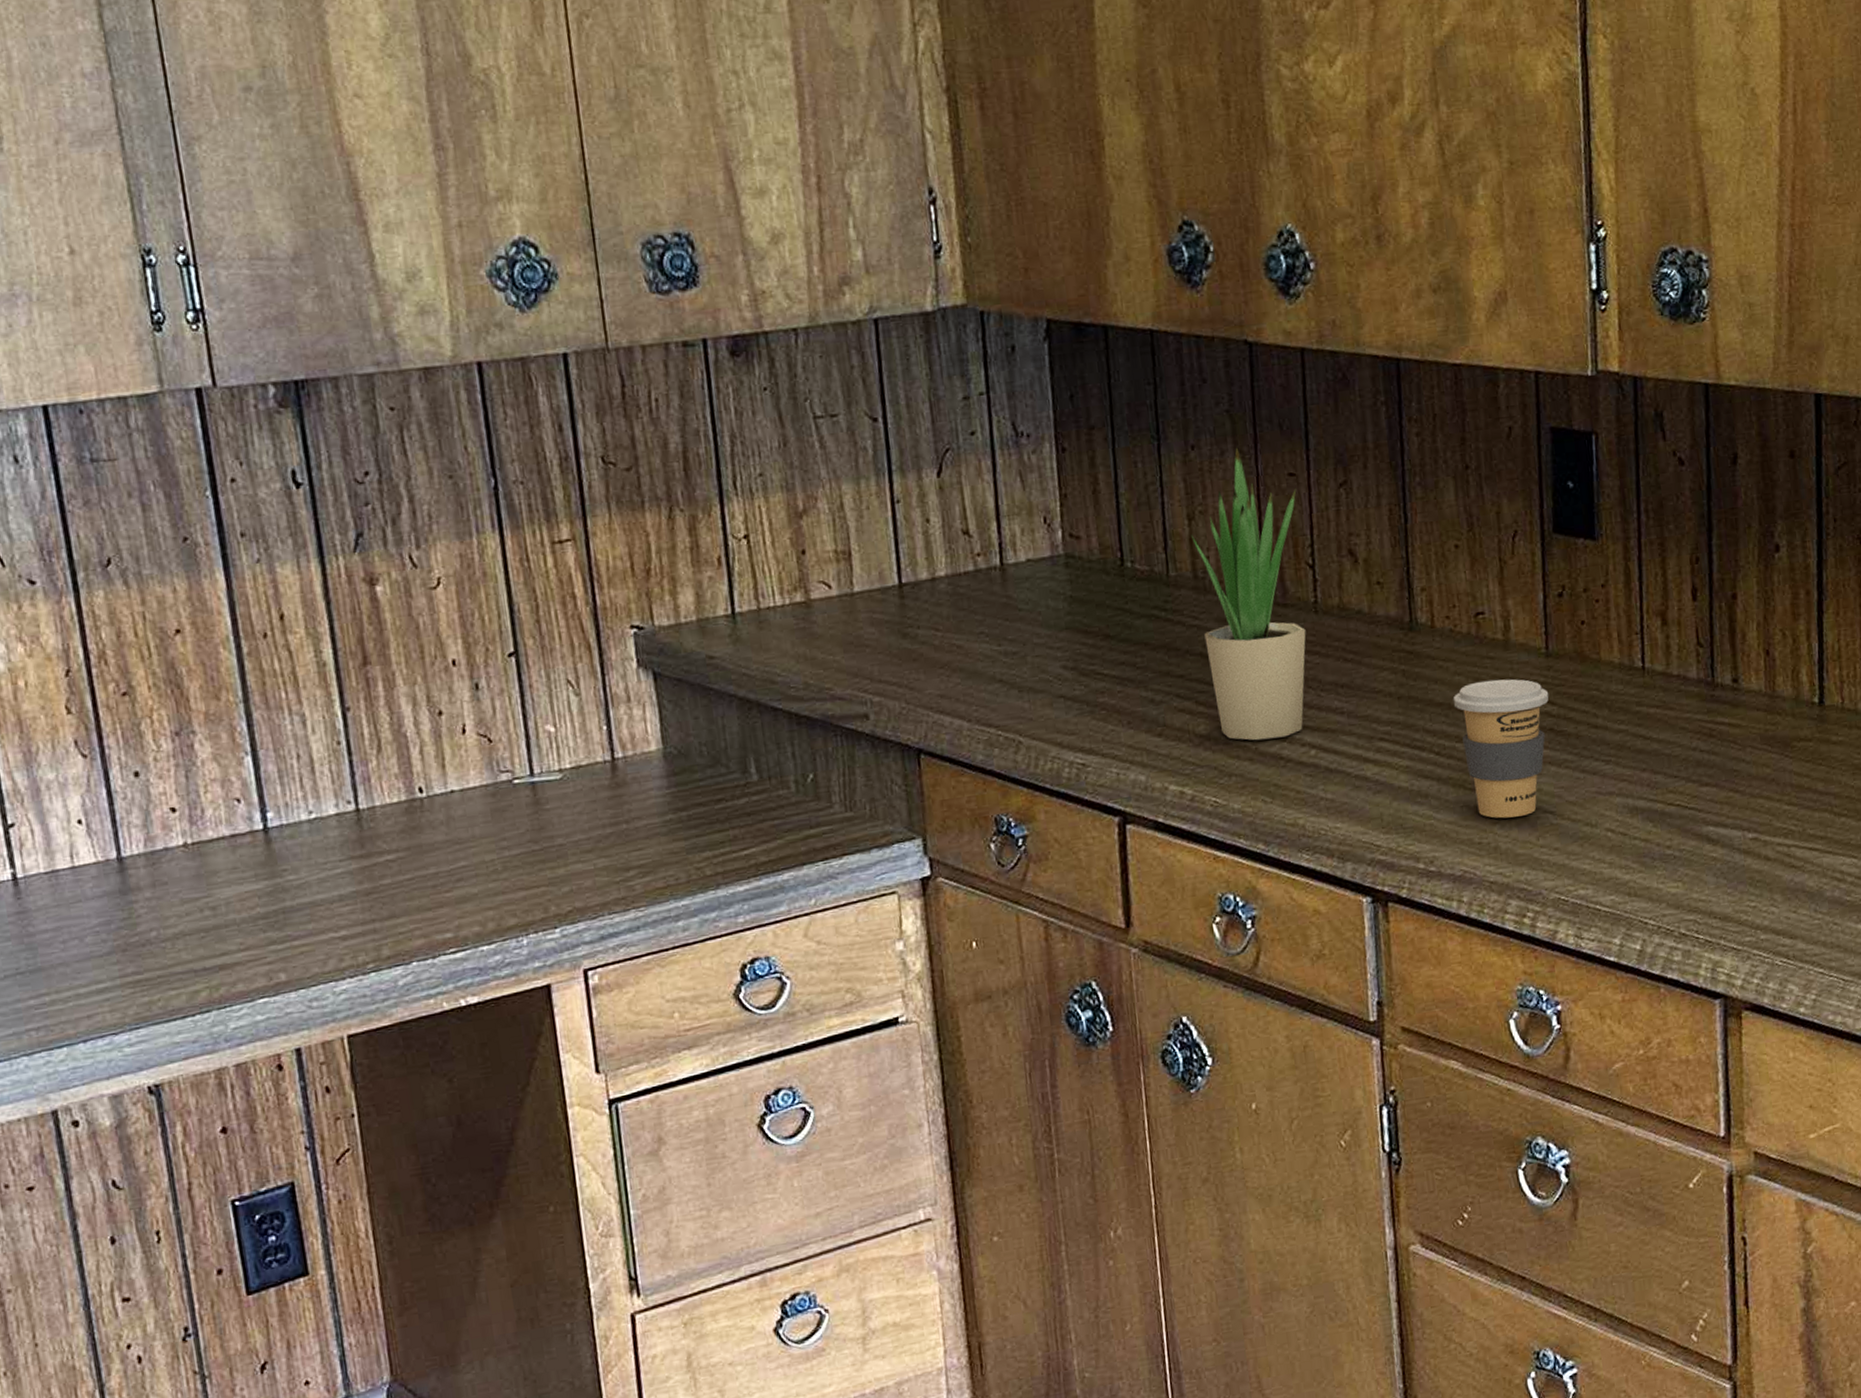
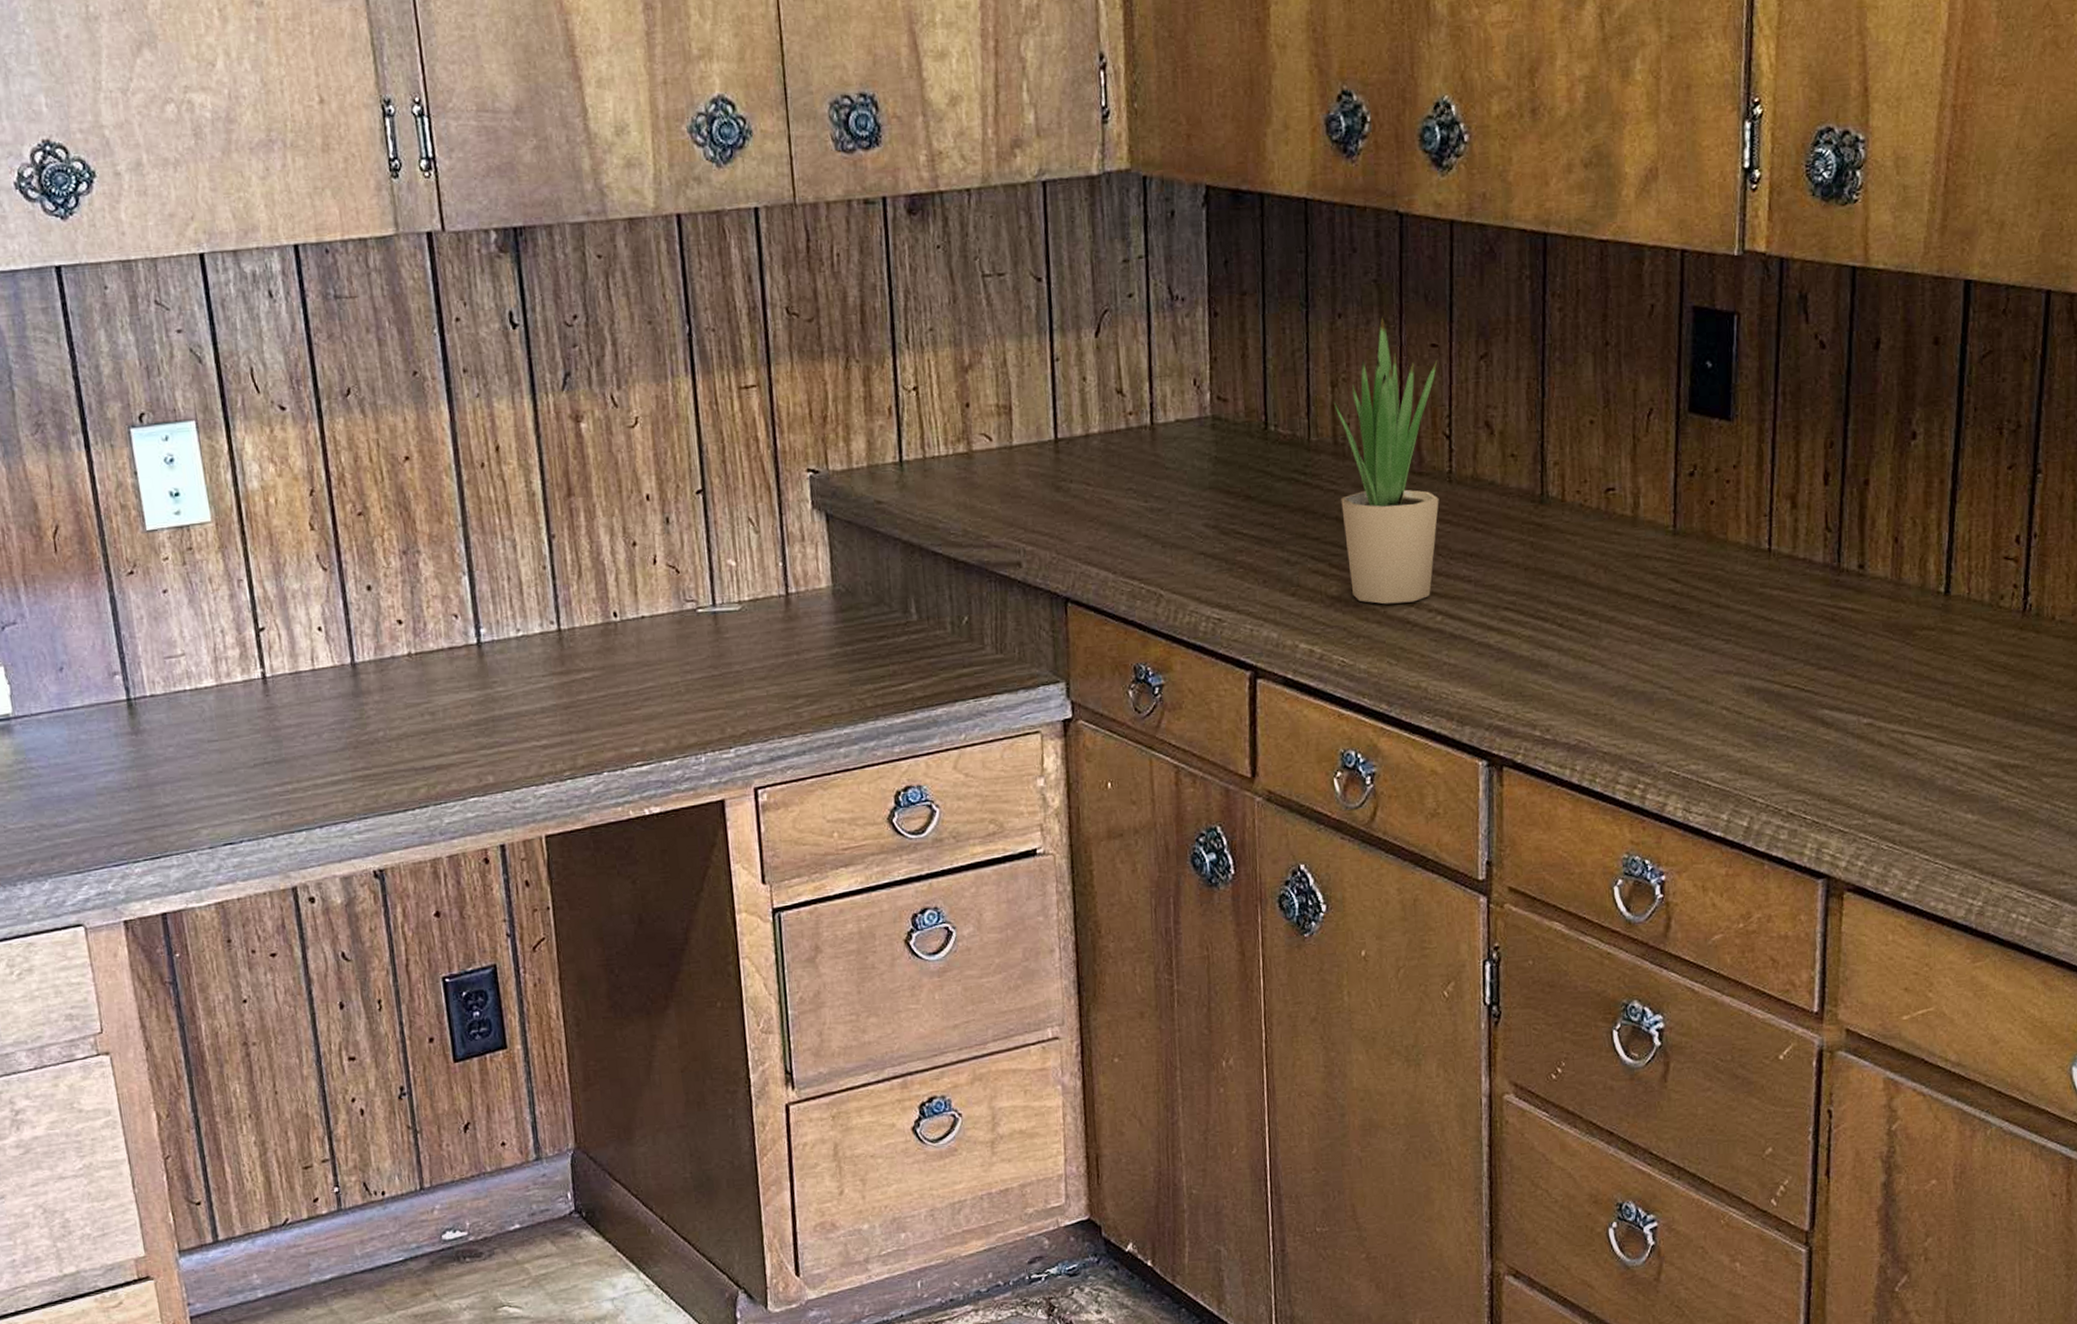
coffee cup: present [1453,678,1549,819] -> none [1578,555,1674,692]

